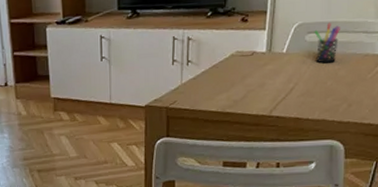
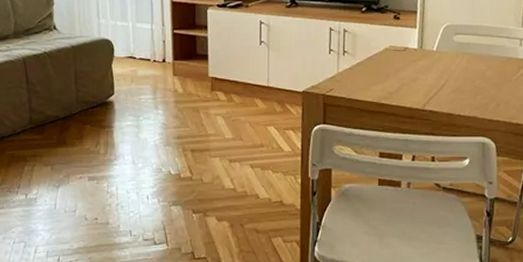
pen holder: present [314,22,340,63] -> none [461,26,485,63]

